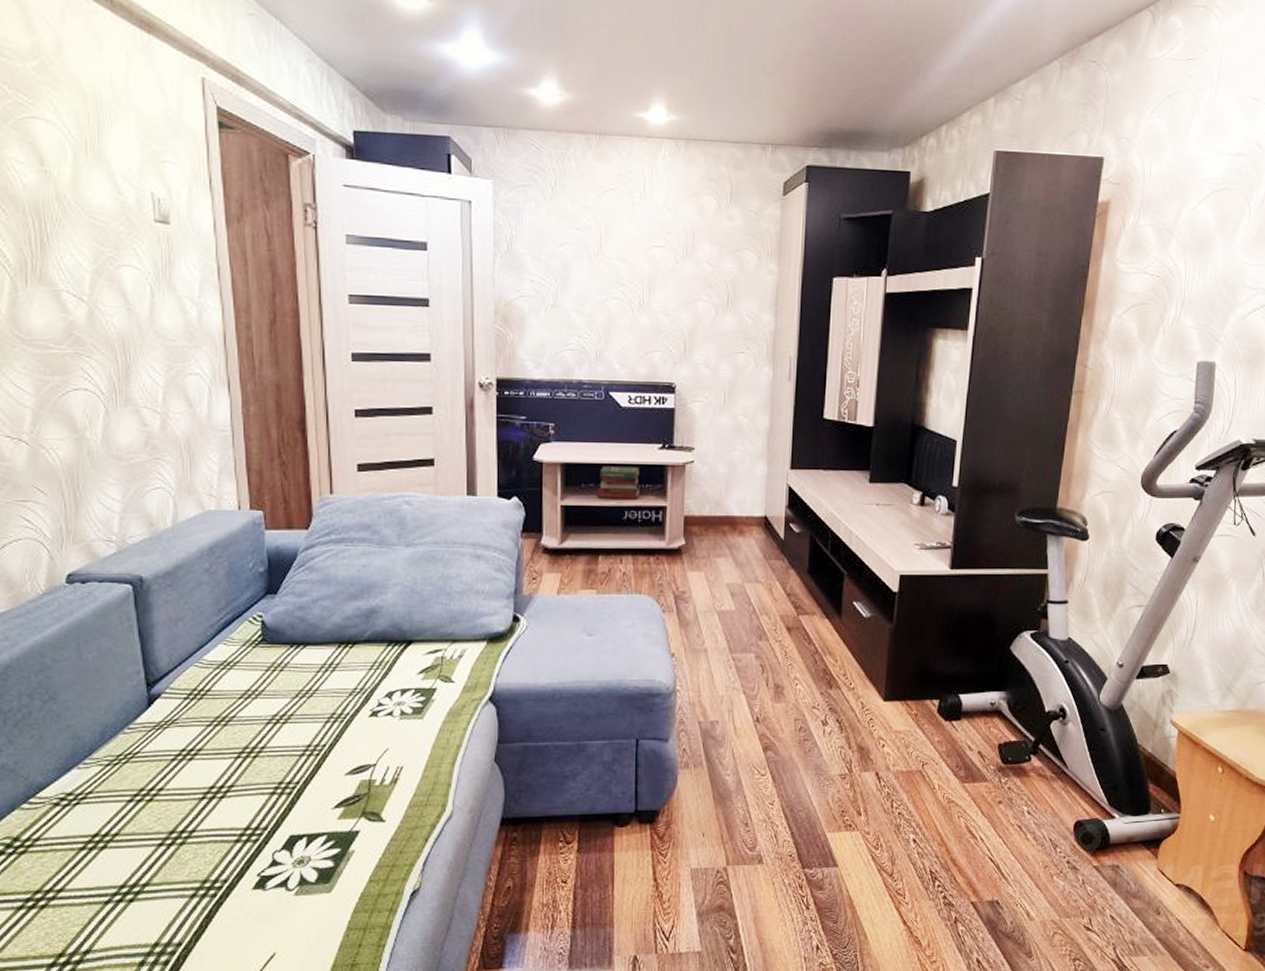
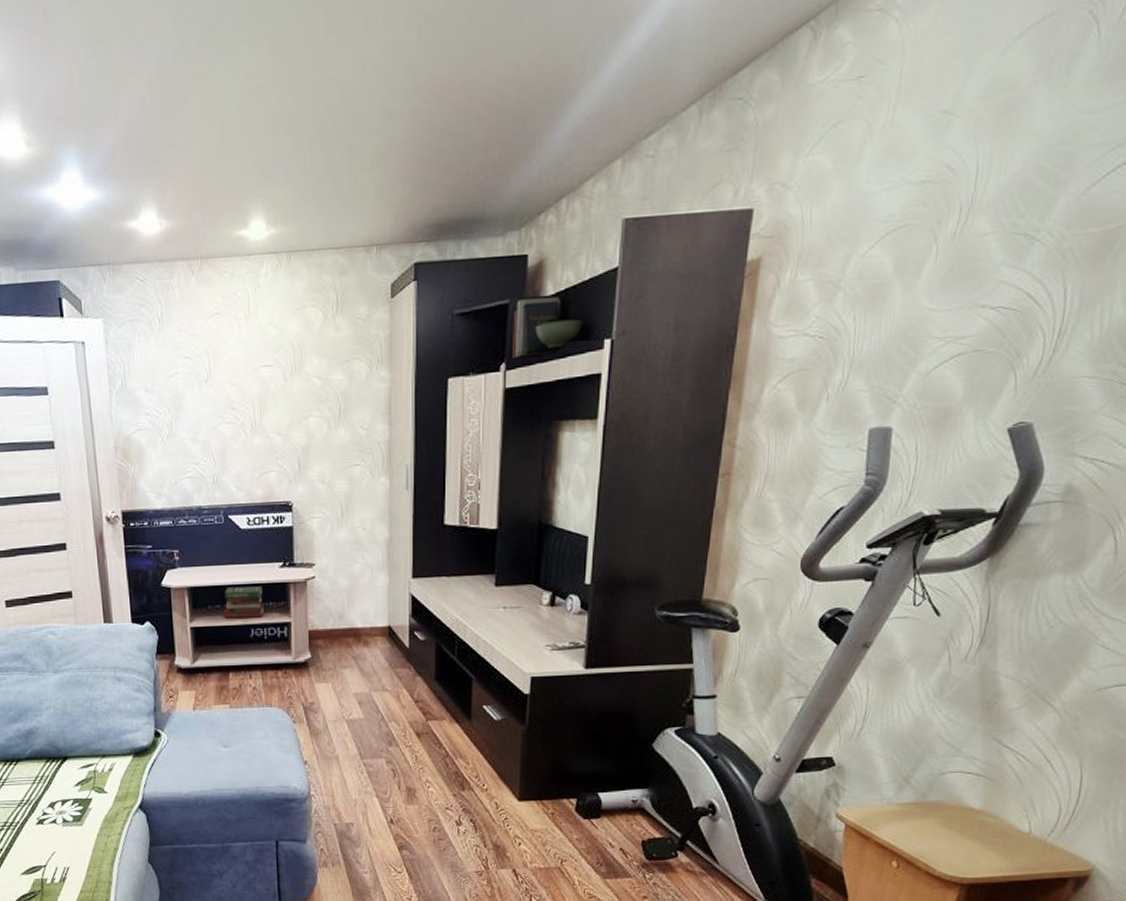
books: none [893,212,939,267] -> present [512,297,561,359]
bowl: none [914,235,957,262] -> present [535,319,583,350]

